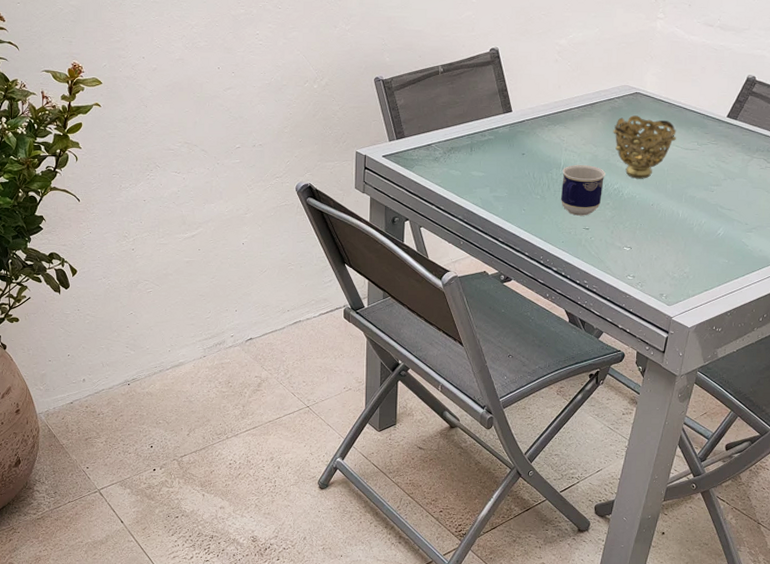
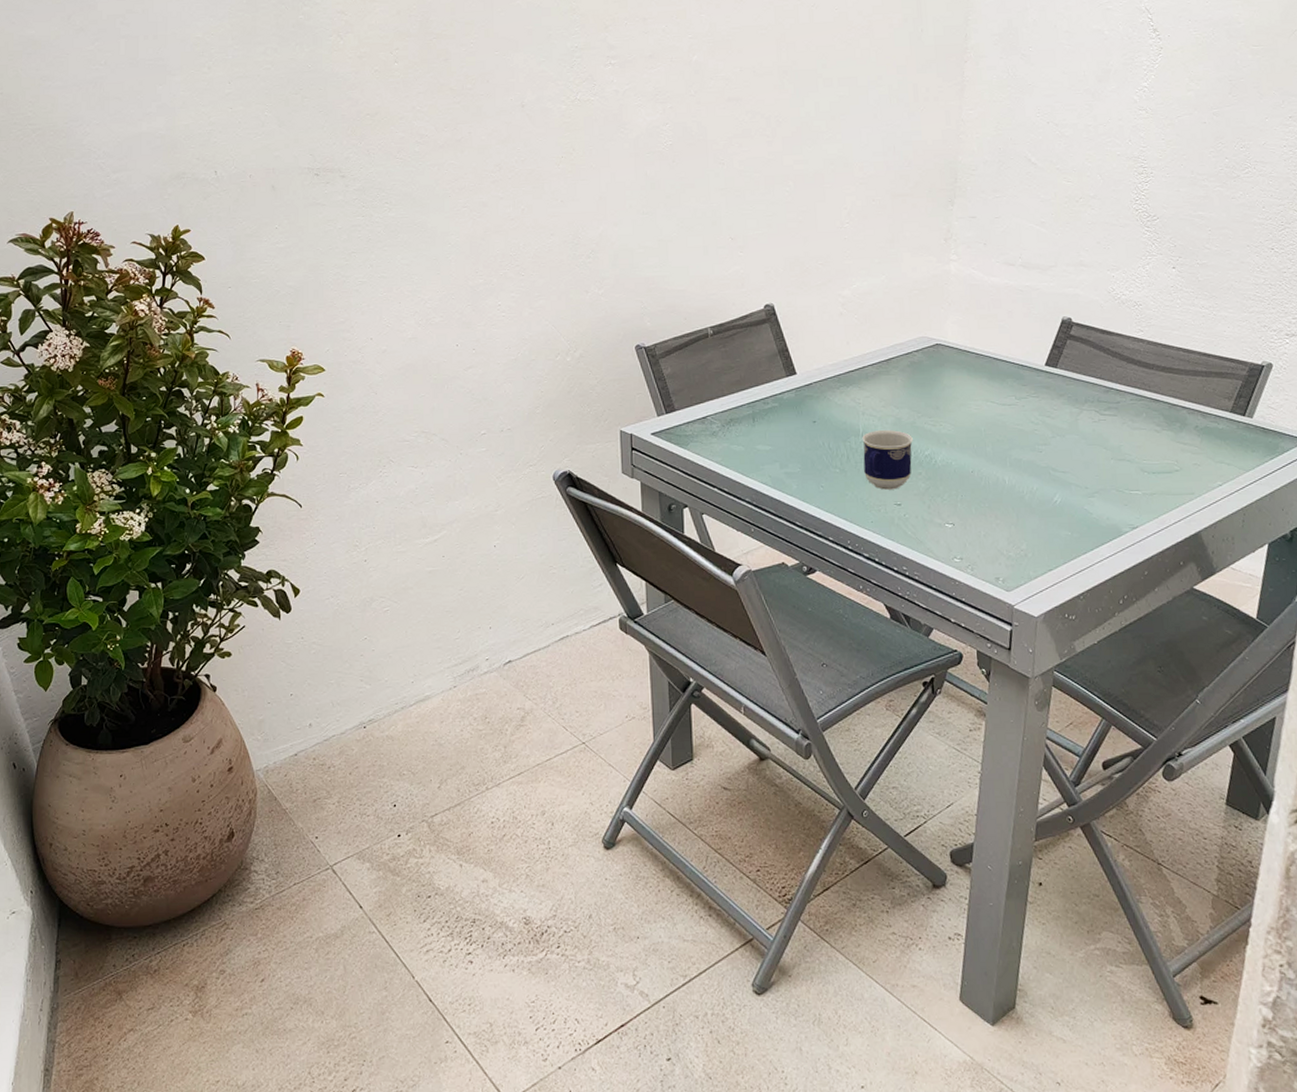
decorative bowl: present [613,115,677,179] -> none [915,370,990,443]

